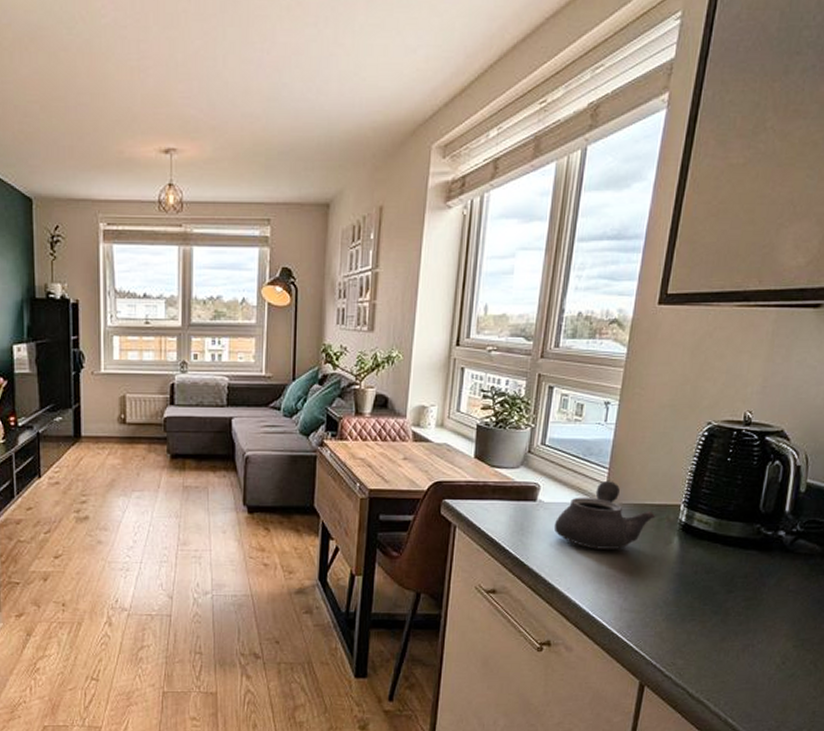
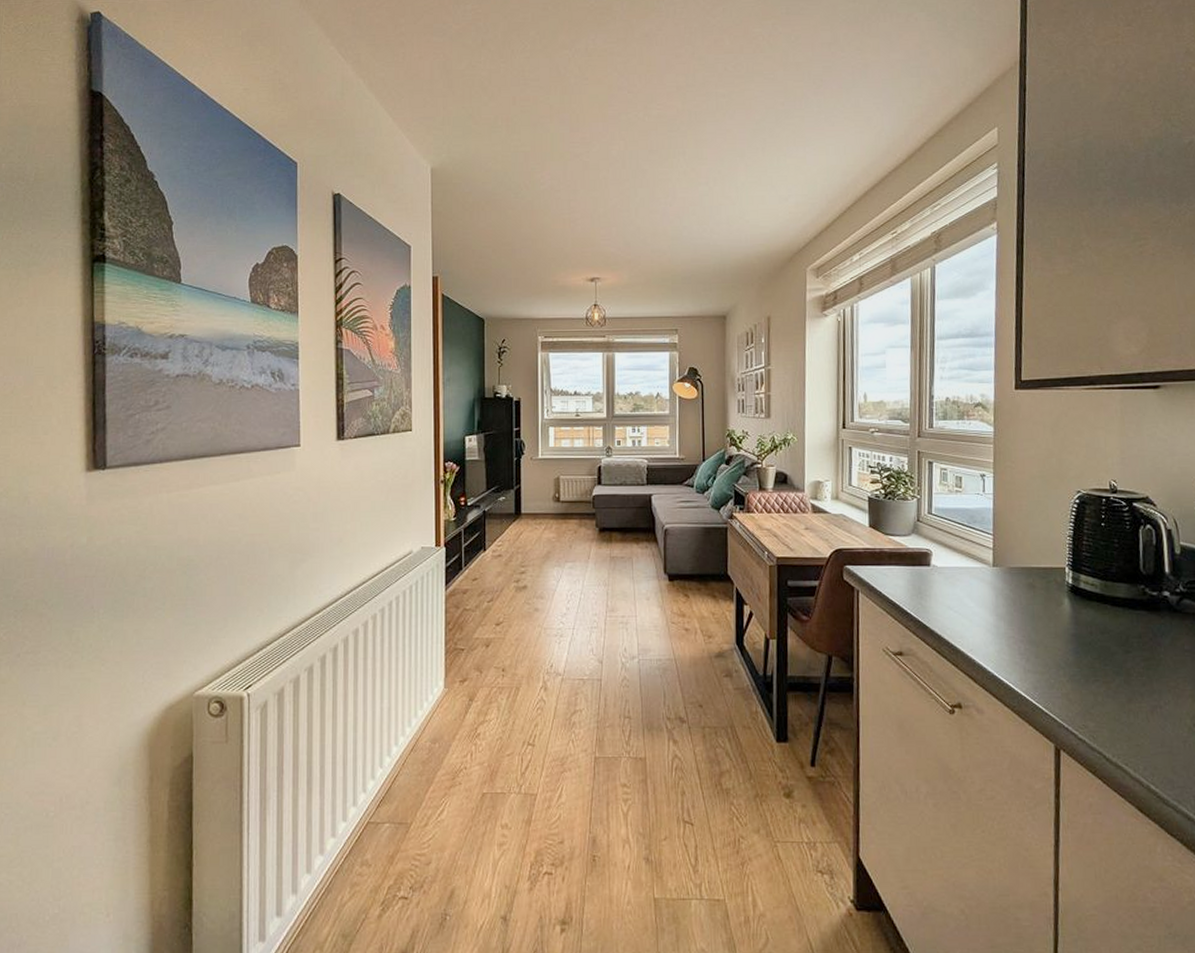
teapot: present [554,481,656,549] -> none [949,546,1044,611]

